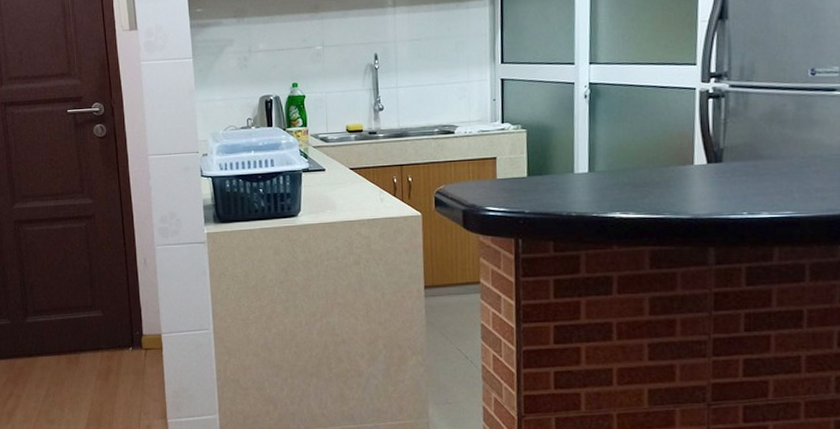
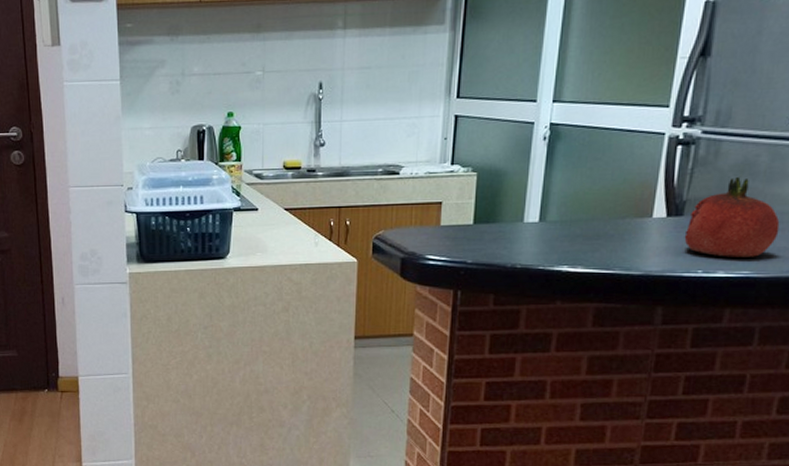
fruit: none [726,125,814,199] -> present [684,177,780,257]

